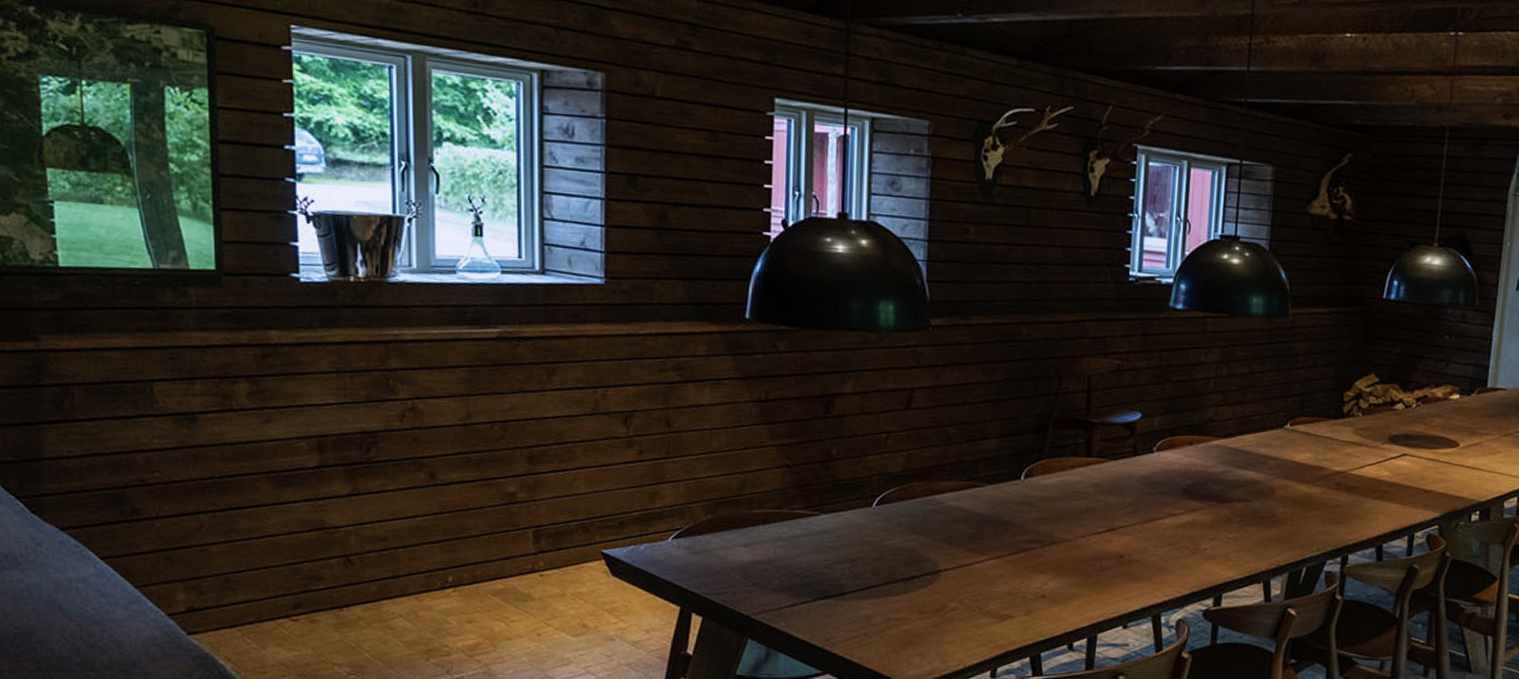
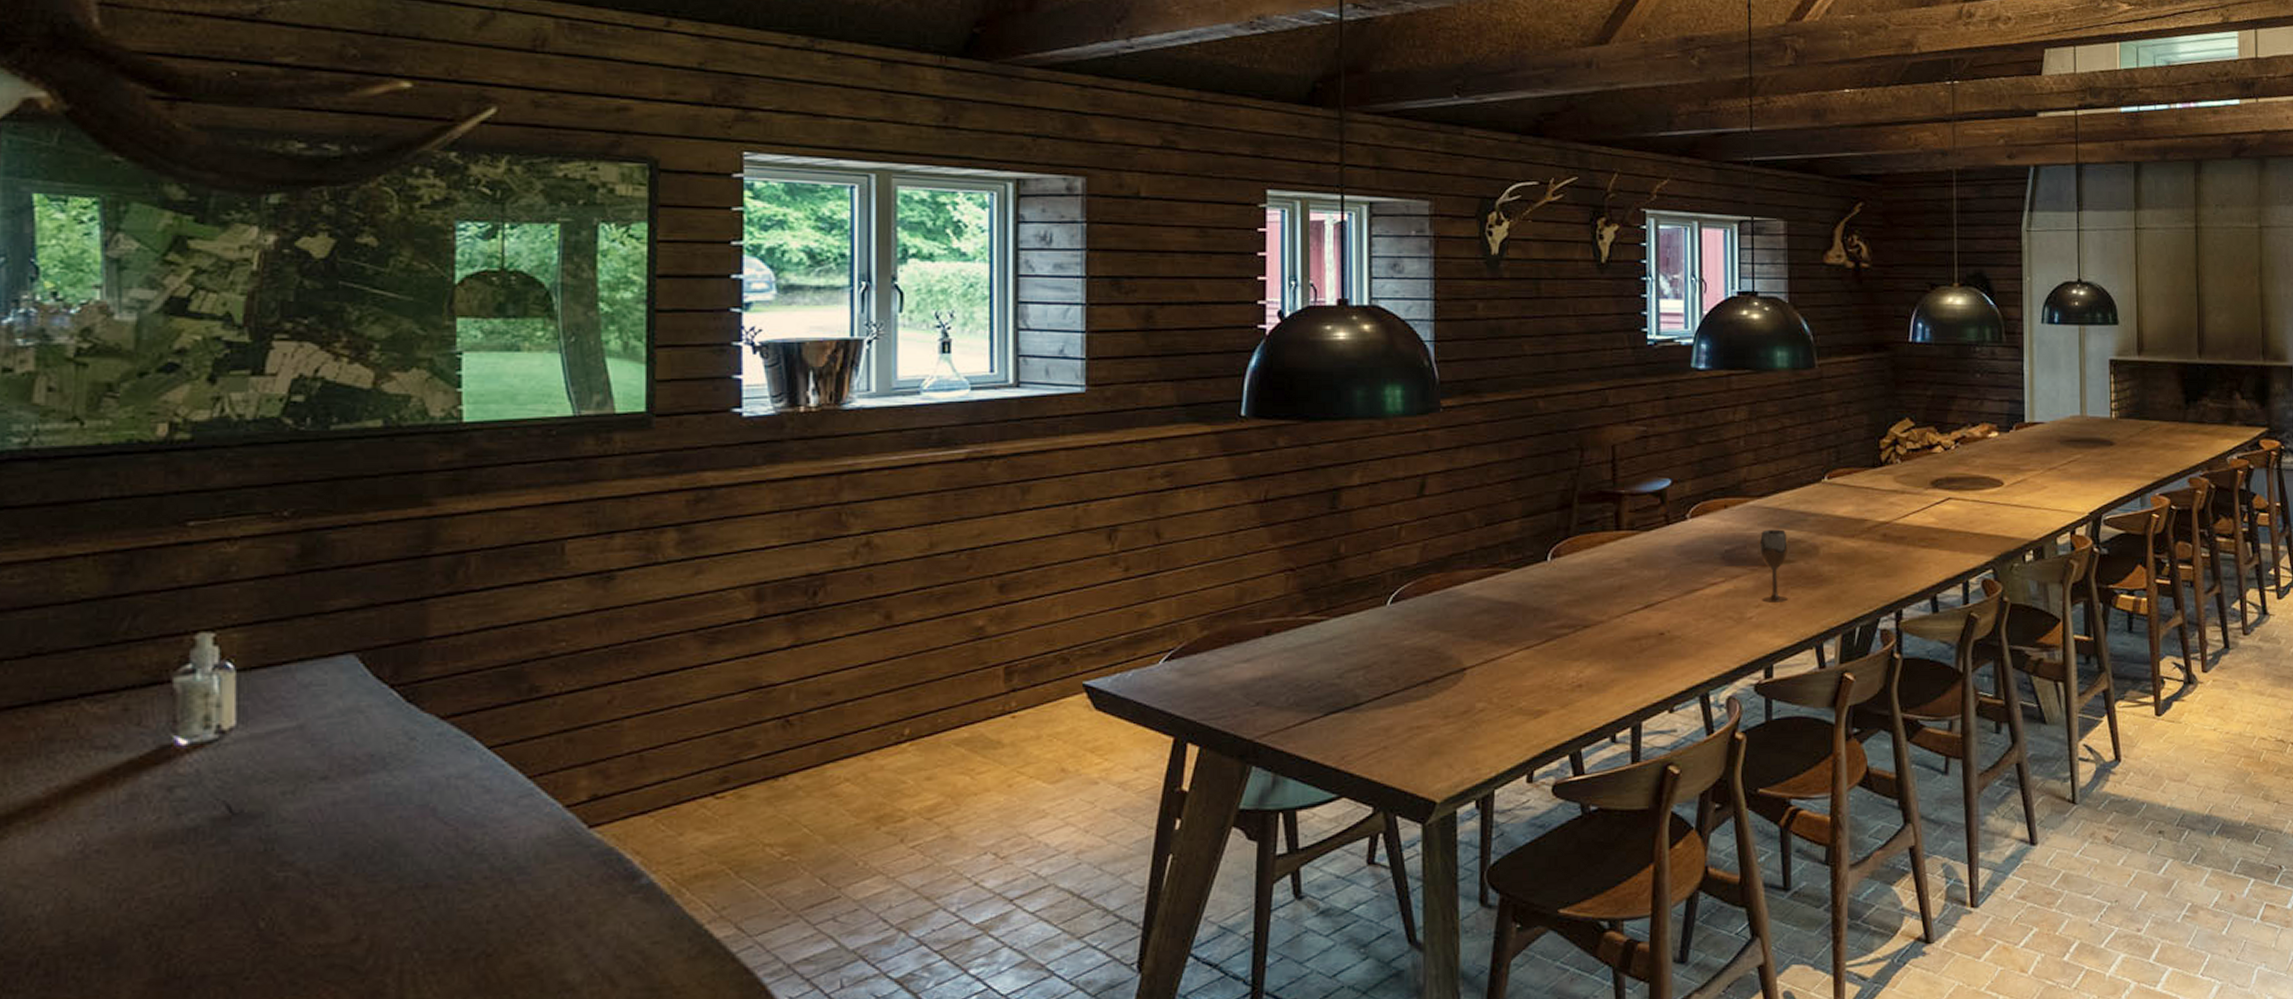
wine glass: none [1217,468,1247,538] -> present [1759,529,1789,603]

